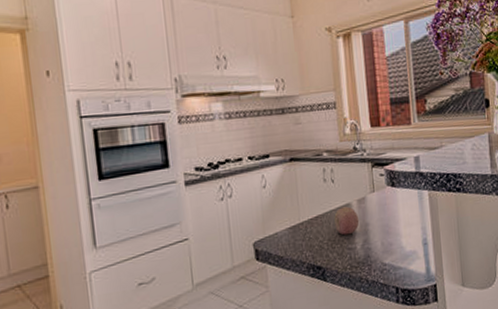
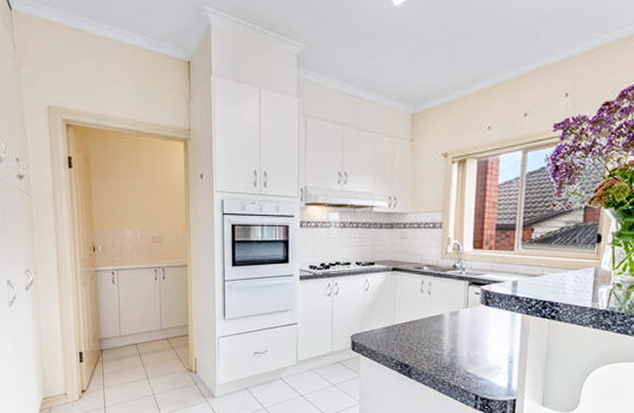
fruit: present [334,206,360,236] -> none [426,317,450,342]

